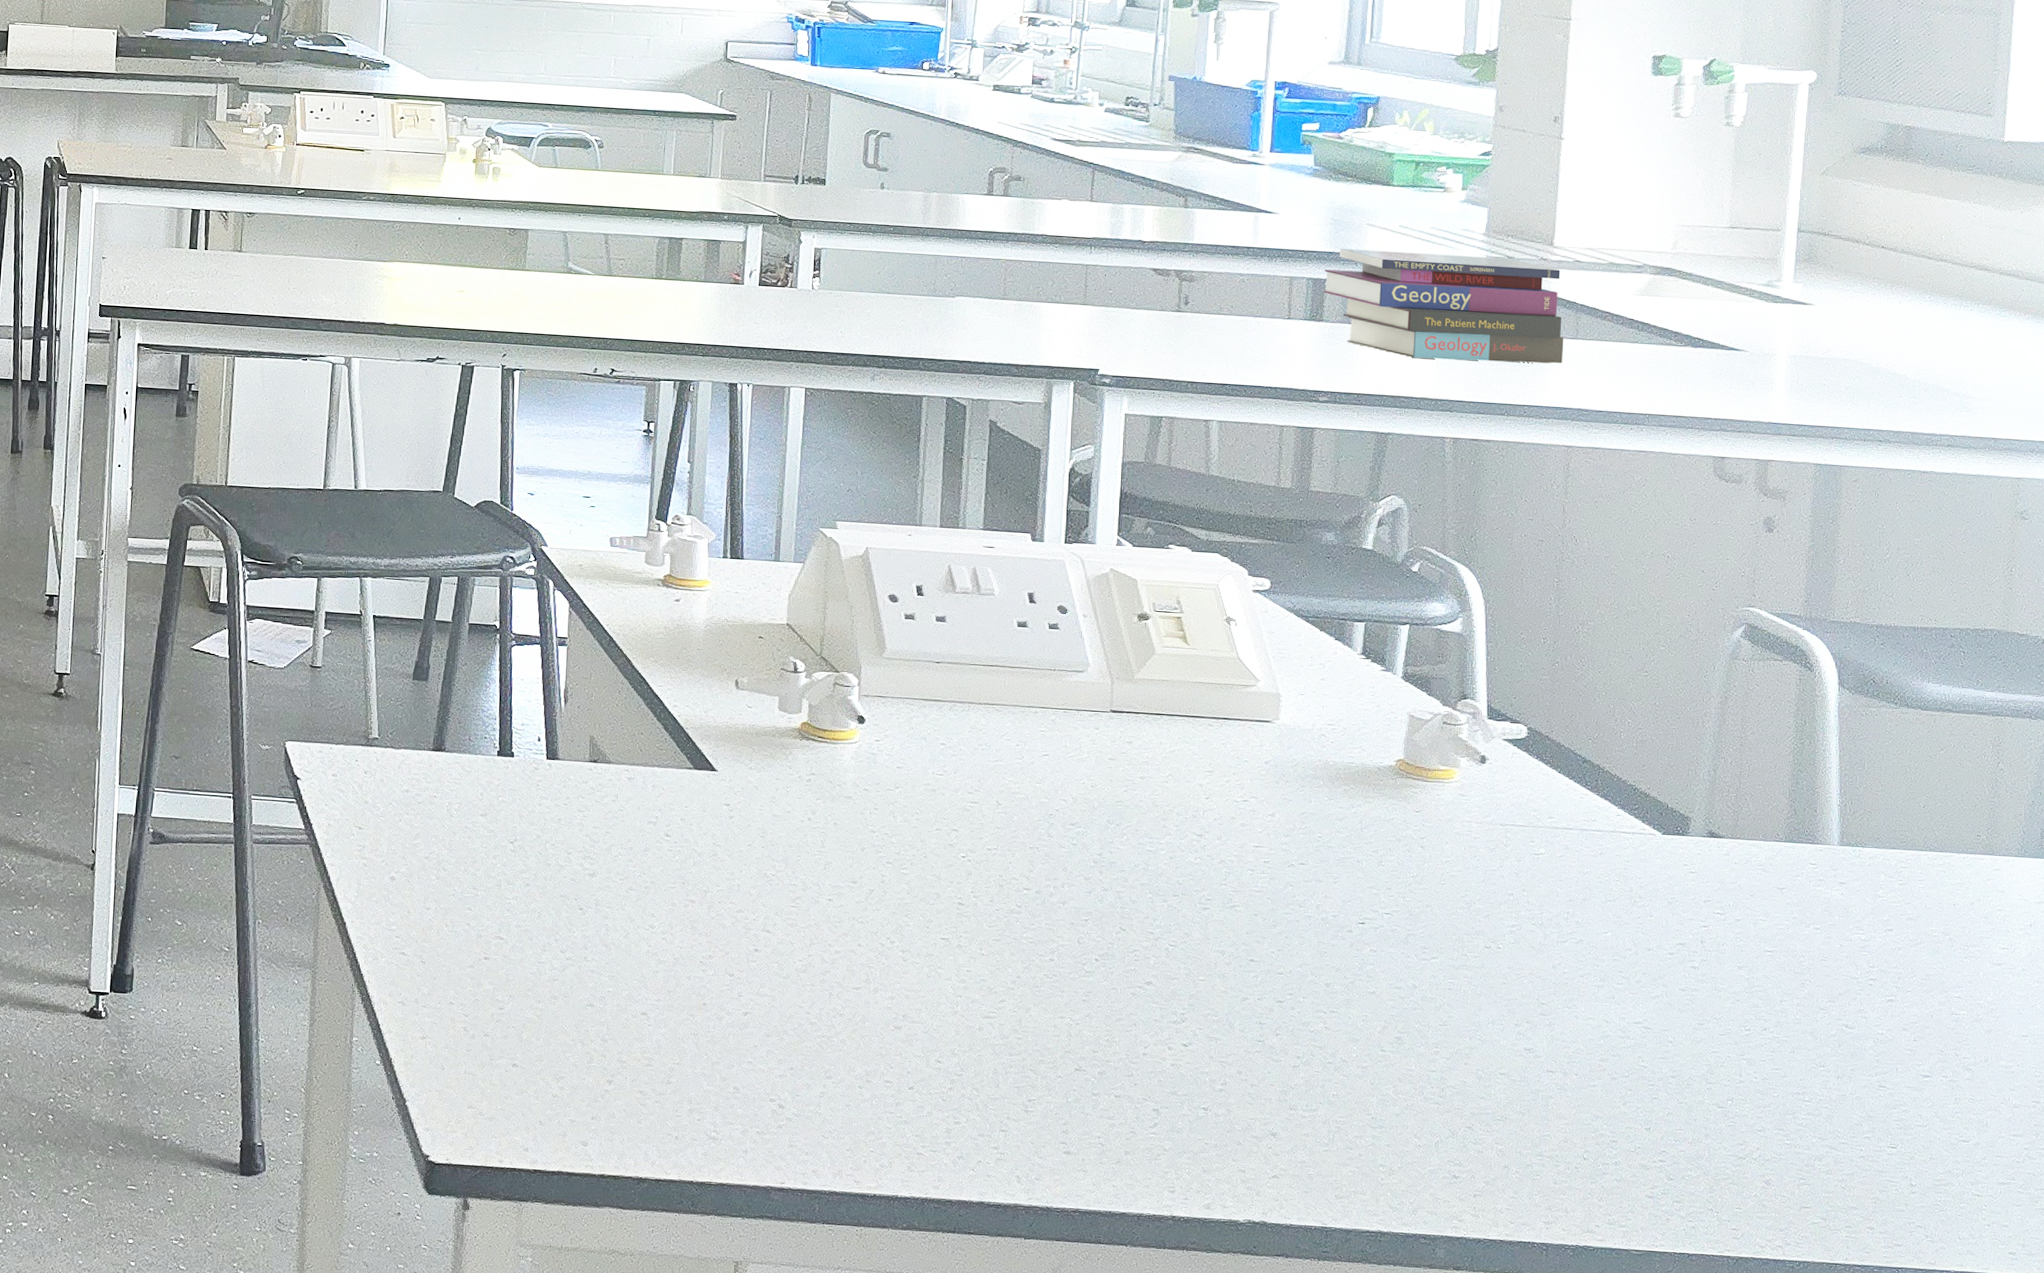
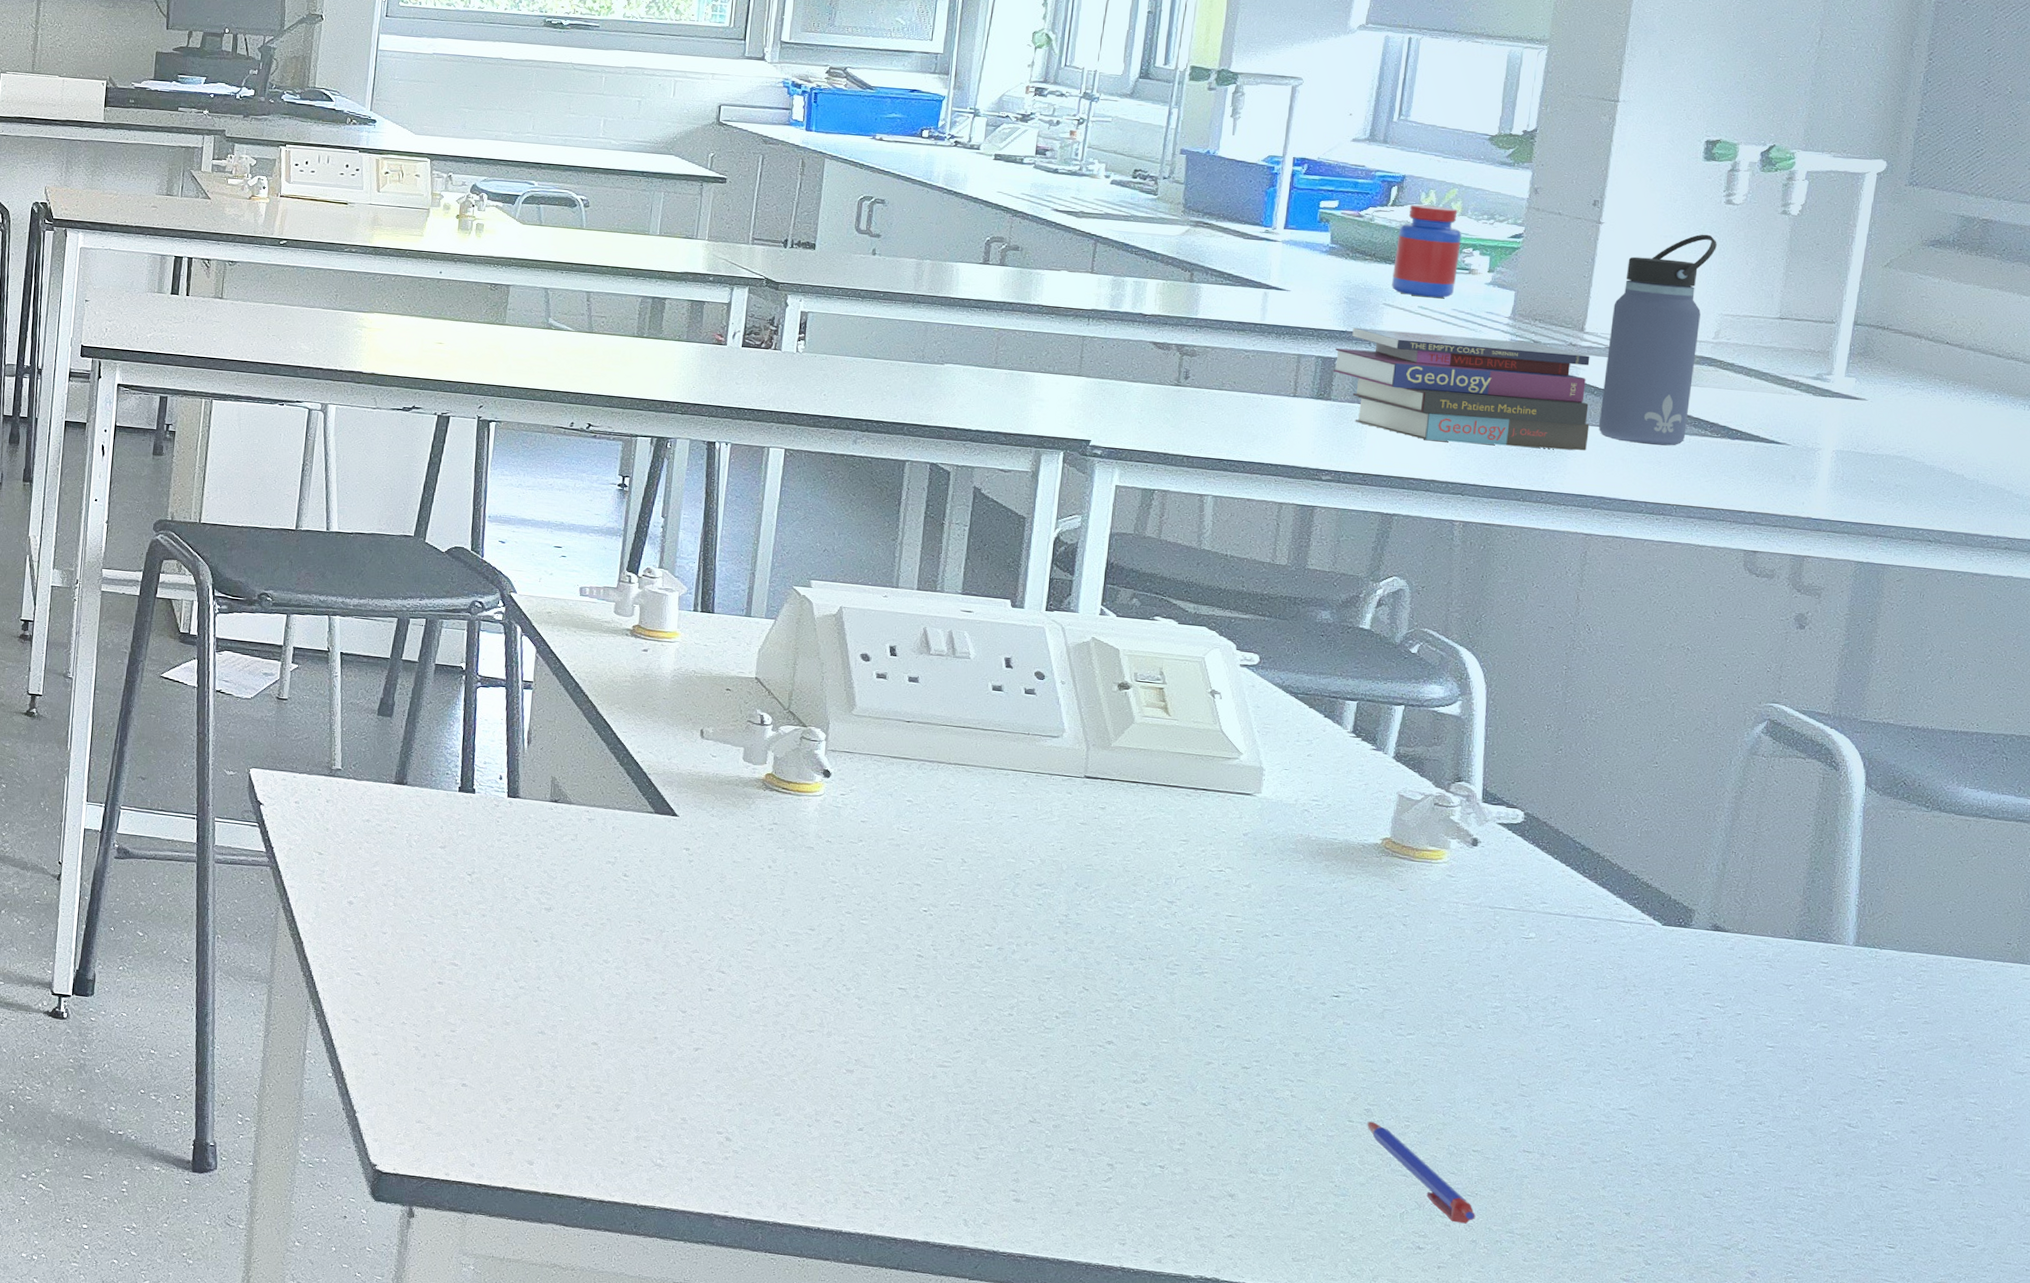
jar: none [1373,125,1435,217] -> present [1392,204,1462,298]
pen: none [1398,1050,1506,1149] -> present [1367,1121,1476,1224]
water bottle: none [1572,147,1669,357] -> present [1598,234,1717,446]

